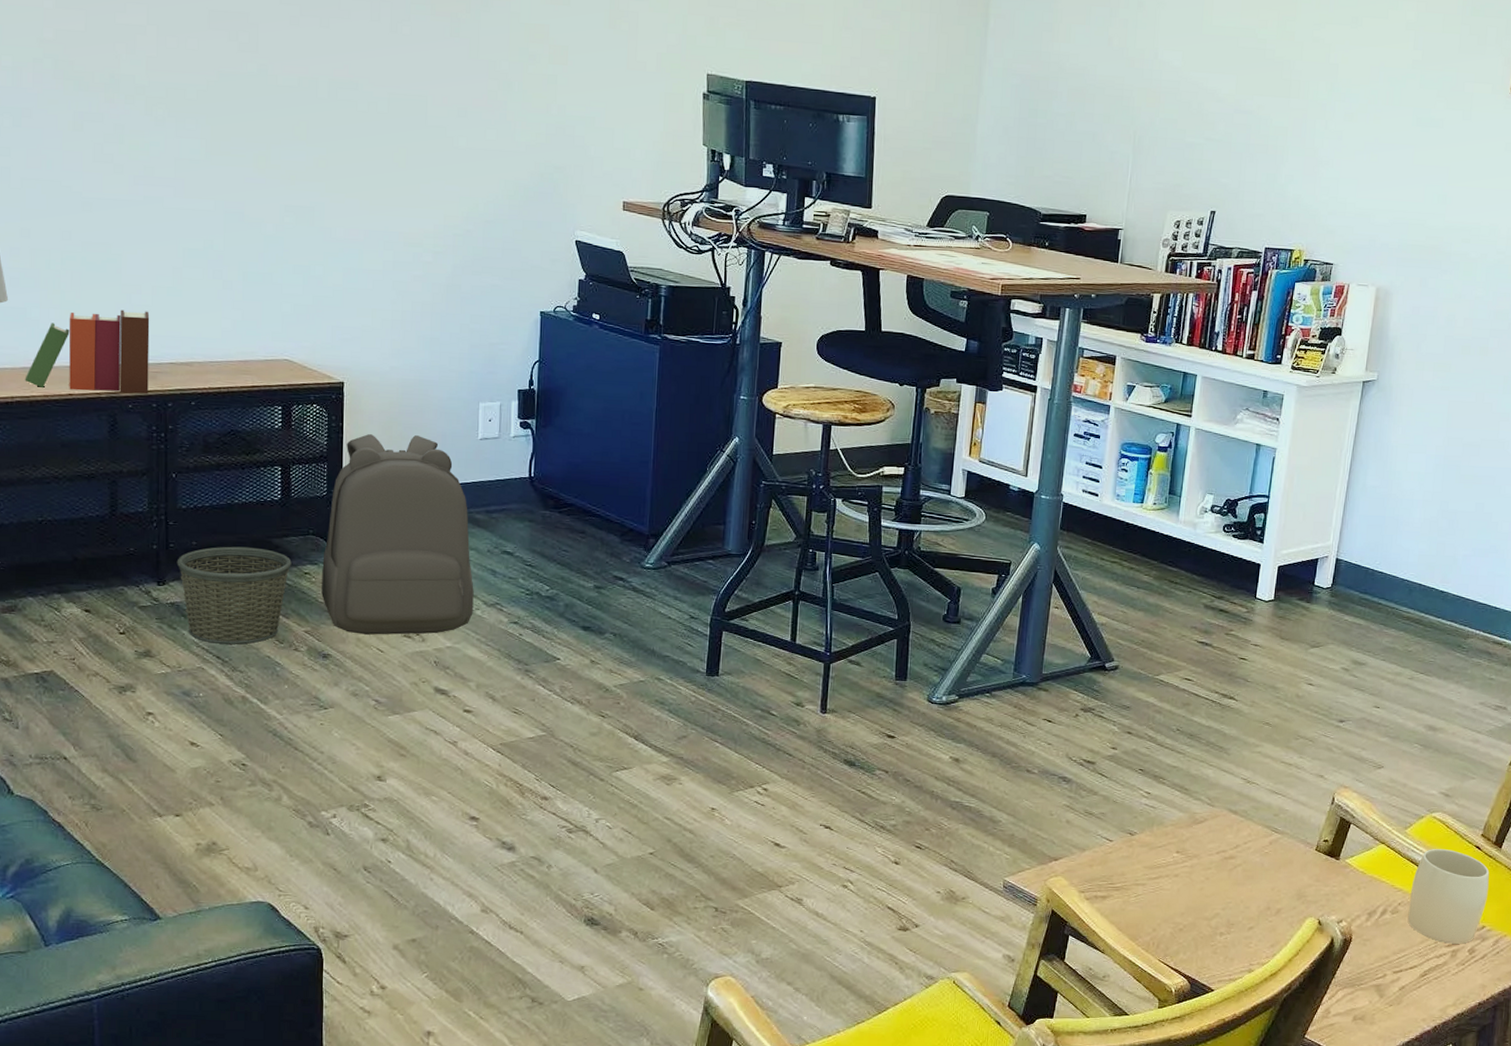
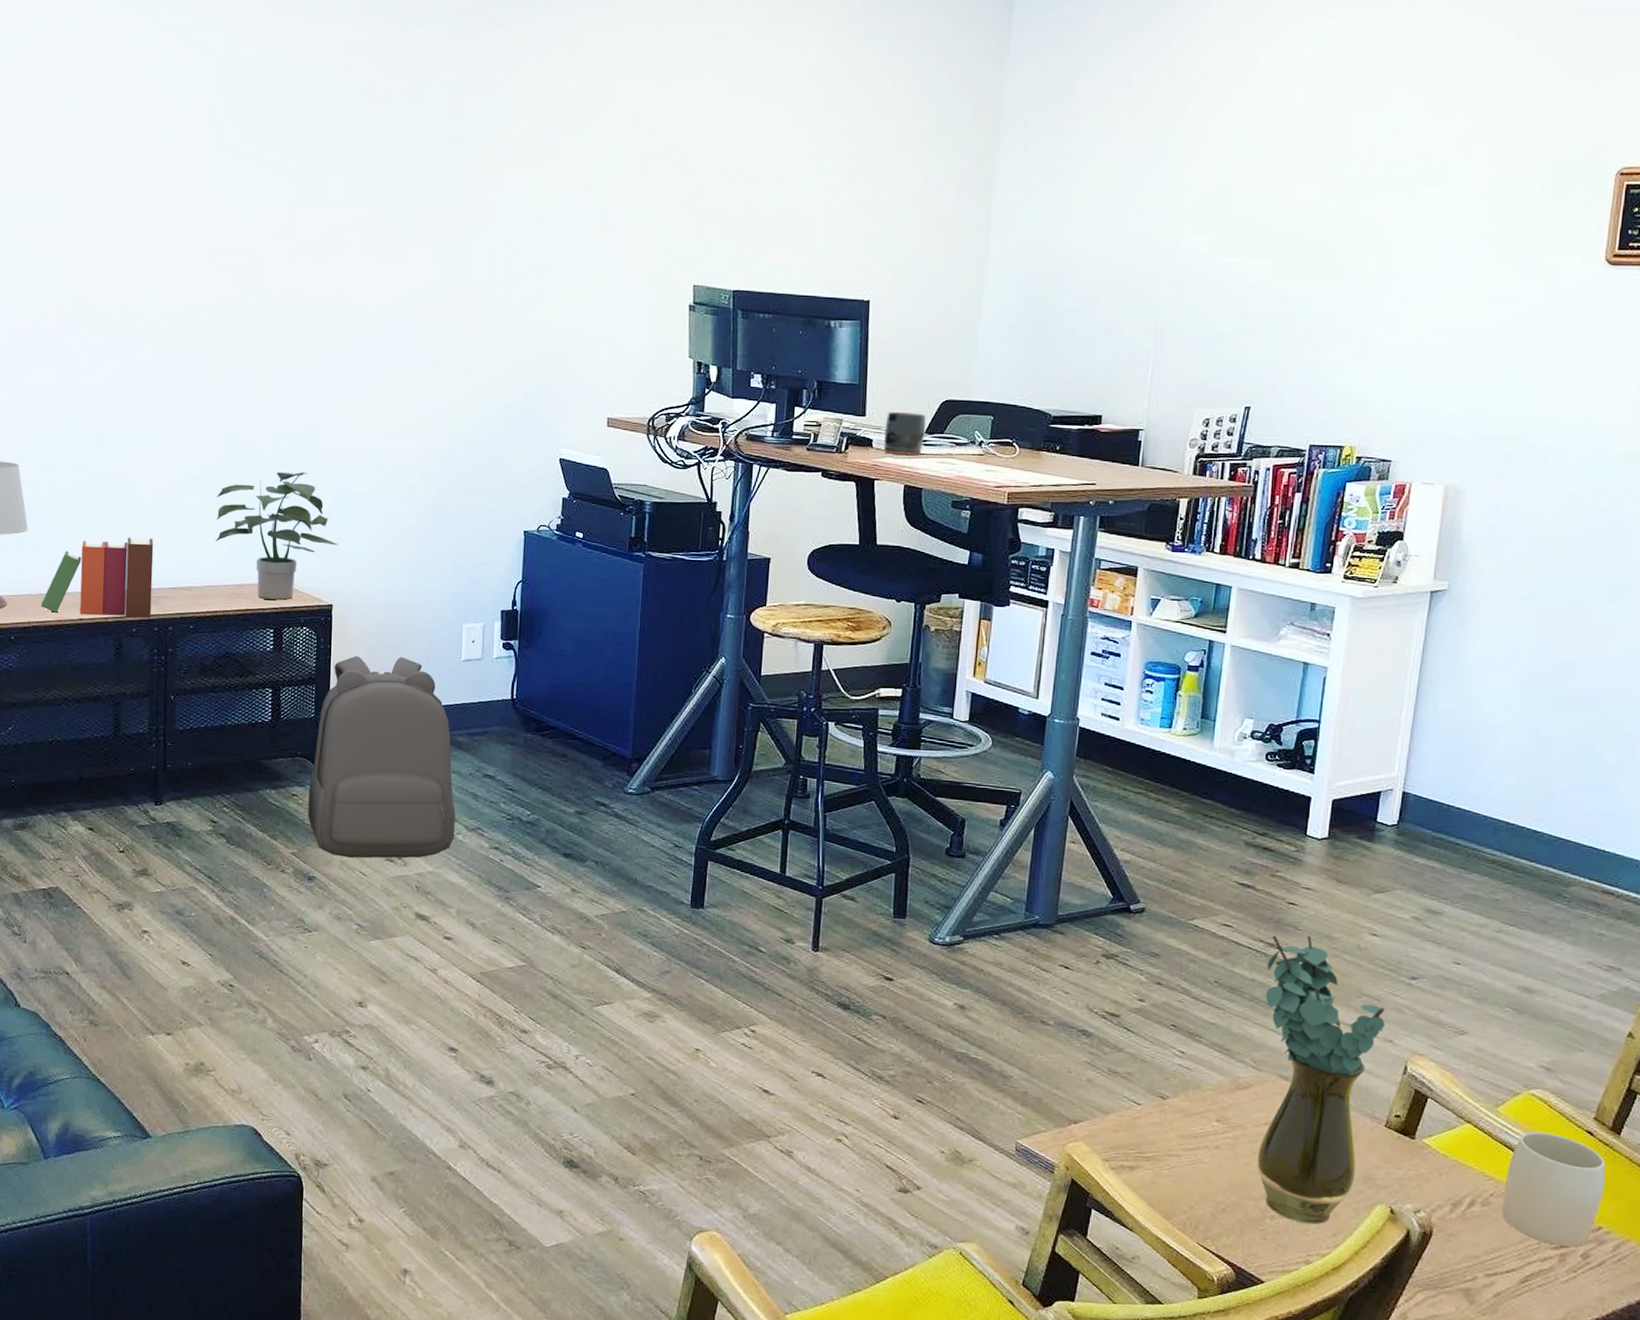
basket: present [176,546,292,645] -> none [173,767,280,865]
potted plant: none [217,245,350,378] -> present [215,471,339,601]
mug: none [888,204,928,248] -> present [884,411,926,456]
vase: none [1209,687,1318,938] -> present [1257,935,1386,1224]

